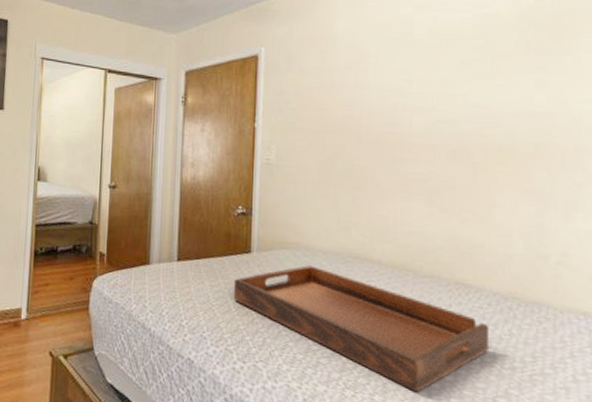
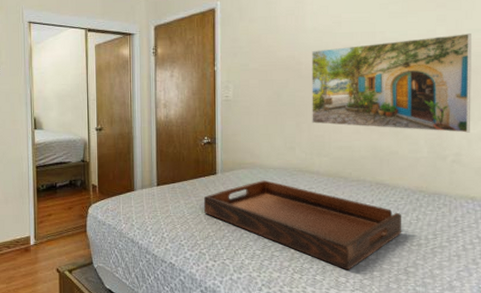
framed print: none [373,103,582,228] -> present [311,33,471,133]

